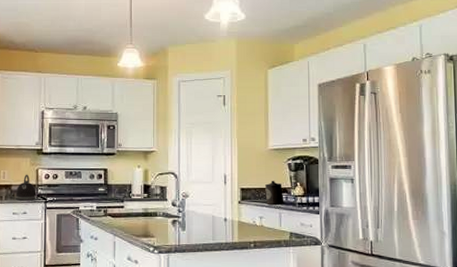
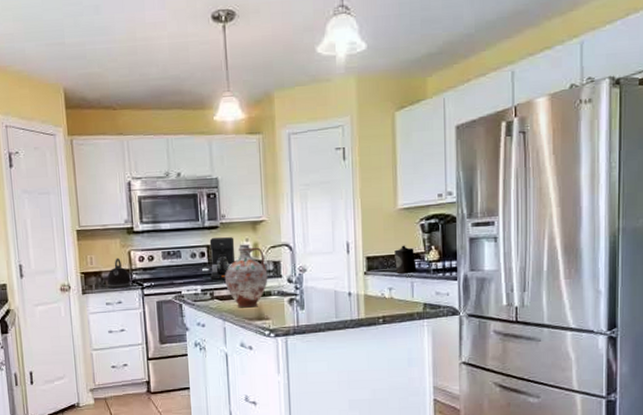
coffee maker: none [105,163,128,199] -> present [209,237,236,280]
ceramic jug: none [117,170,155,226] -> present [224,244,268,308]

